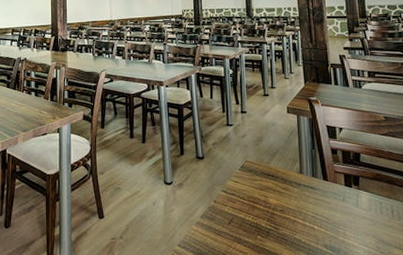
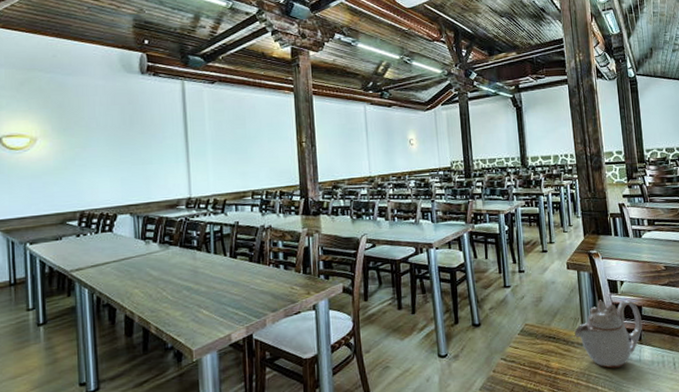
teapot: none [293,144,361,210] -> present [575,299,643,368]

